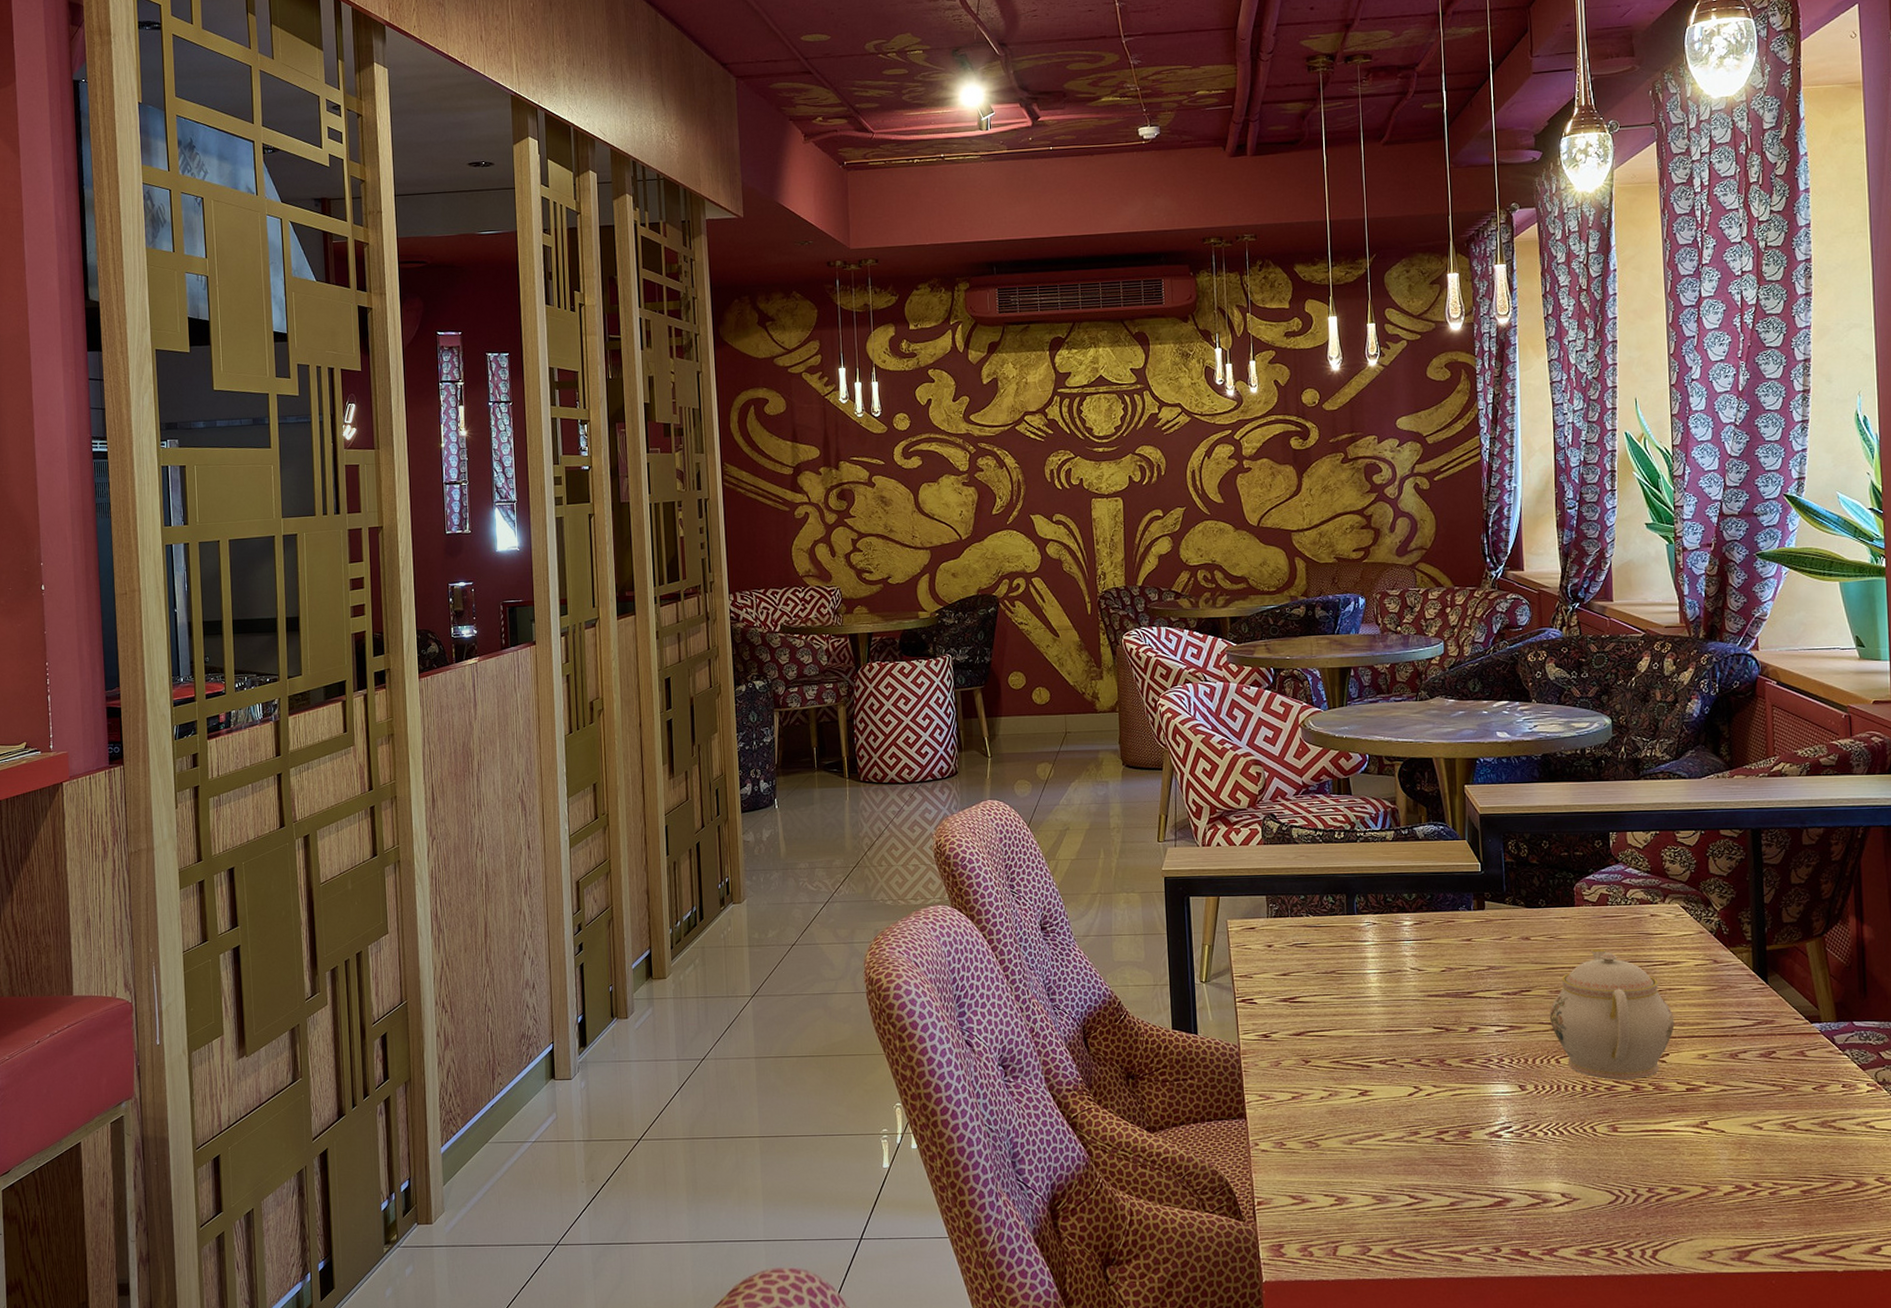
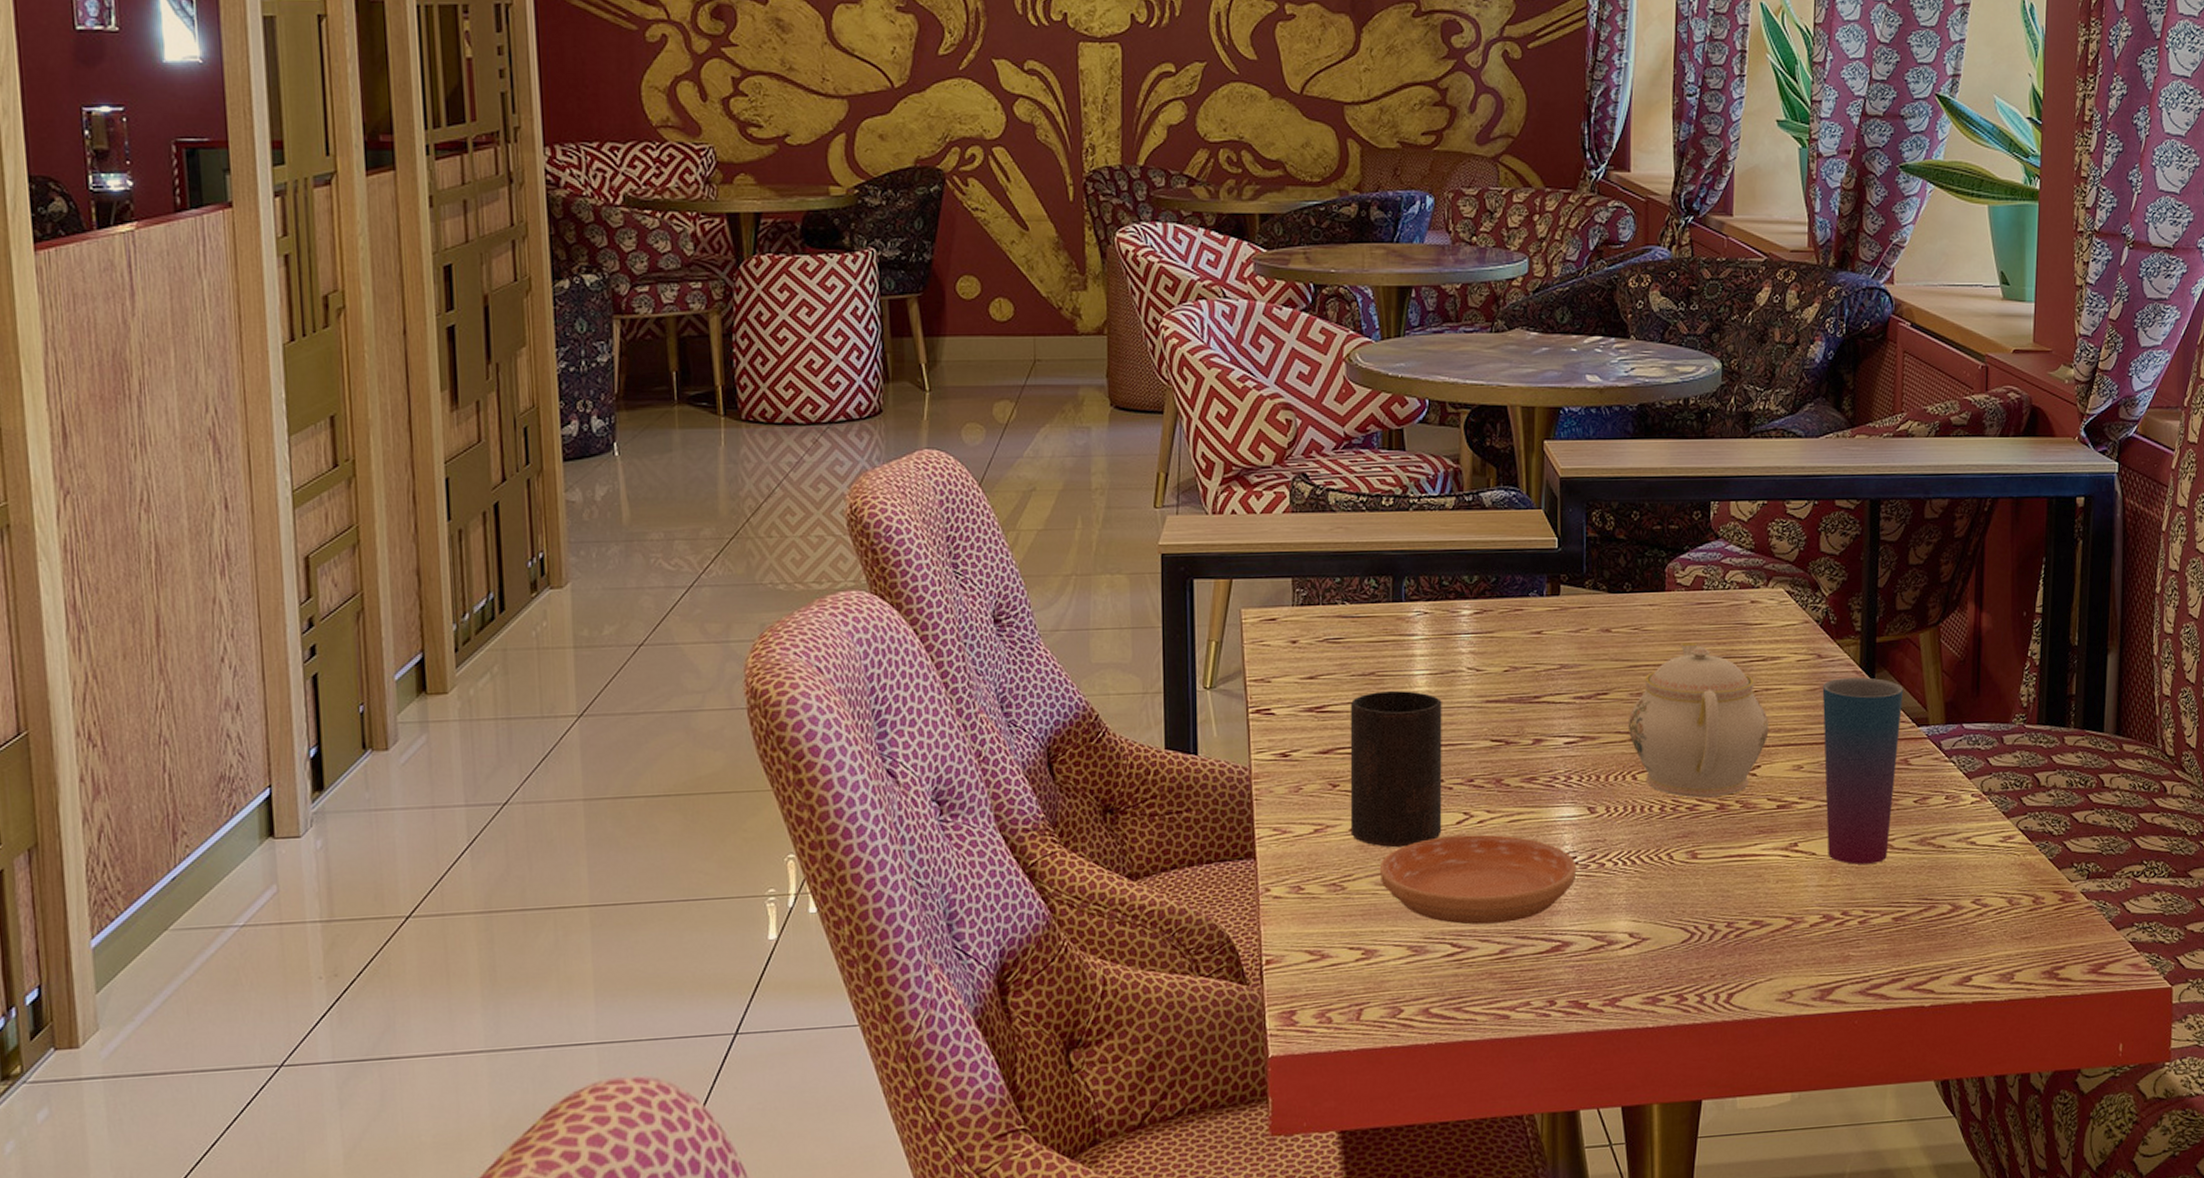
cup: none [1316,985,1396,1114] -> present [1350,690,1442,848]
saucer: none [1346,1105,1513,1180] -> present [1379,834,1577,925]
cup: none [1720,980,1795,1142] -> present [1822,677,1903,865]

